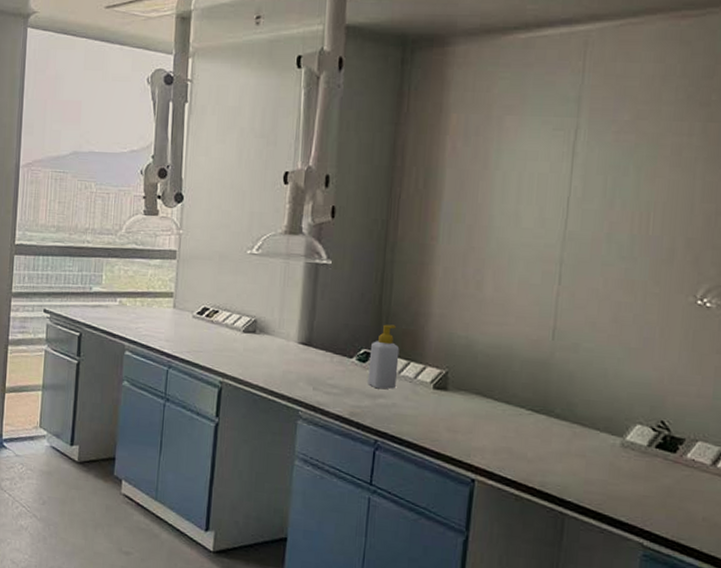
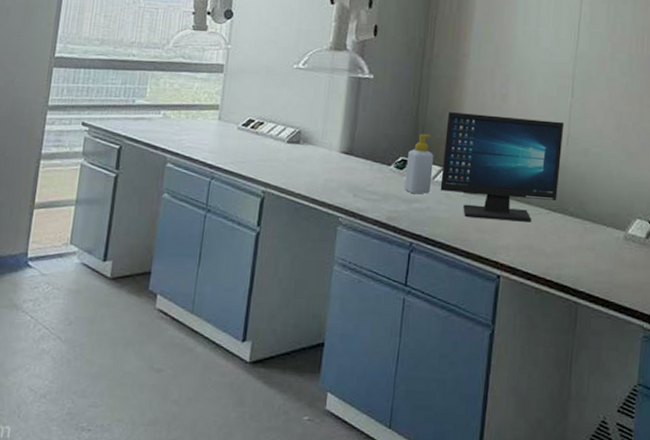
computer monitor: none [406,301,550,424] -> present [440,112,565,222]

